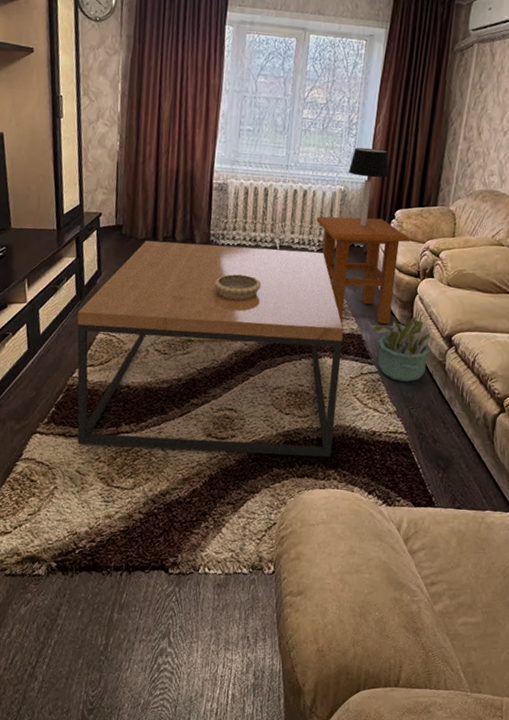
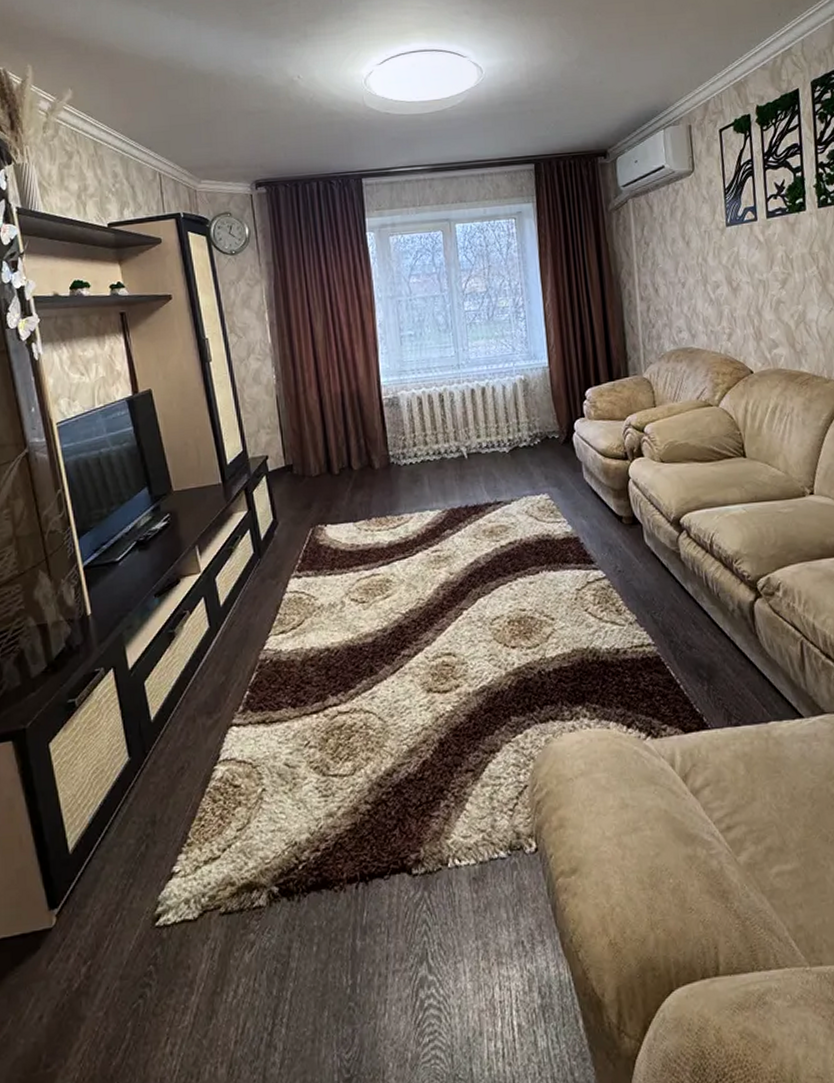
coffee table: present [77,240,344,458] -> none [259,452,574,729]
decorative bowl: present [214,274,262,300] -> none [403,493,456,525]
side table: present [316,216,411,324] -> none [501,402,609,527]
table lamp: present [348,147,390,227] -> none [524,327,571,415]
decorative plant: present [369,314,434,382] -> none [584,503,660,584]

